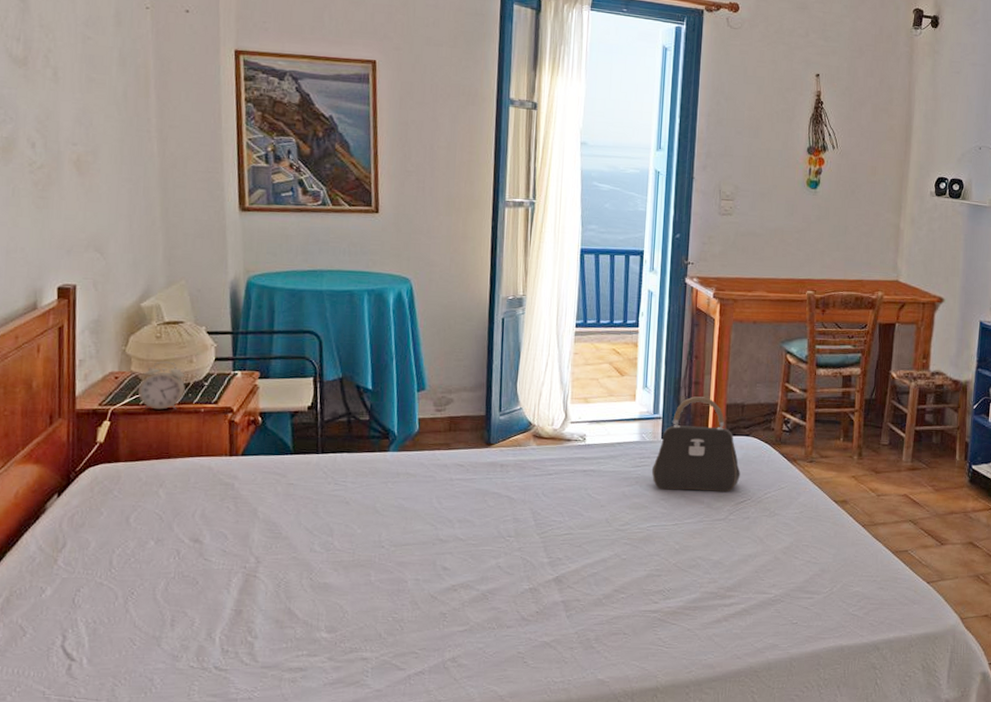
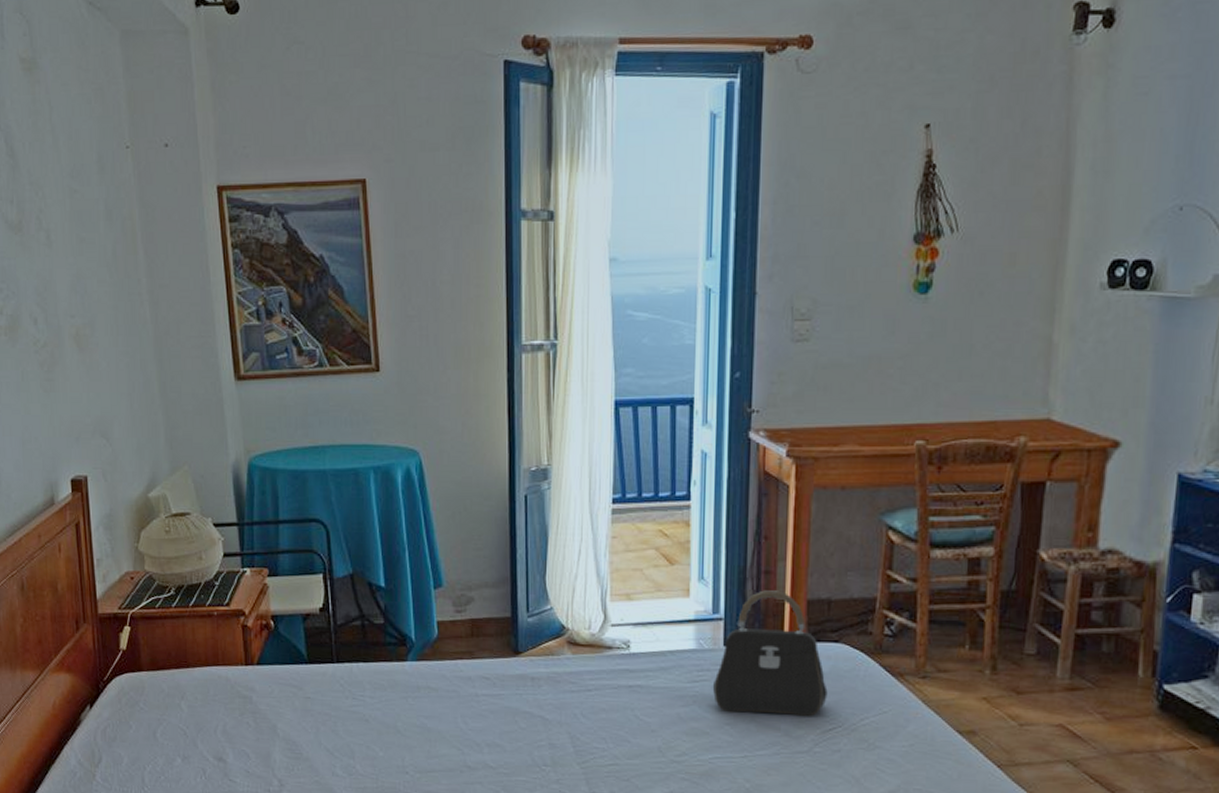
alarm clock: present [137,361,186,410] -> none [153,558,198,614]

